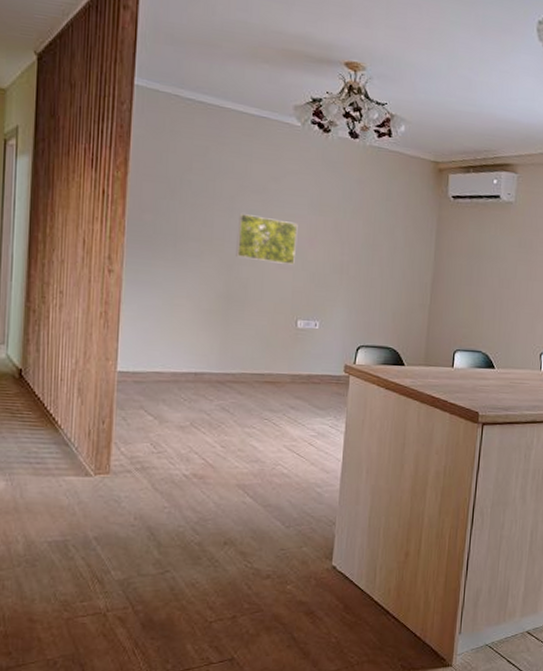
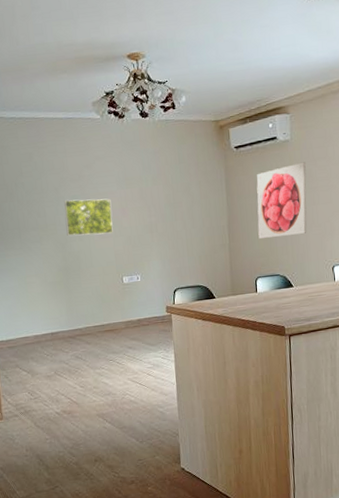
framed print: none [464,229,527,310] -> present [256,162,307,239]

